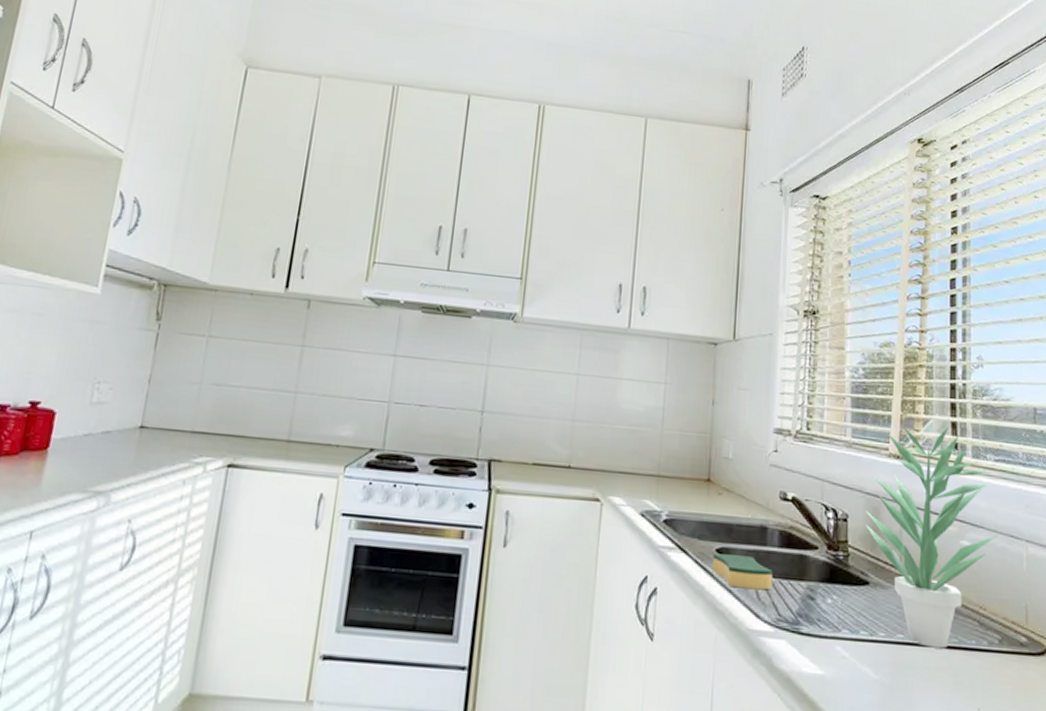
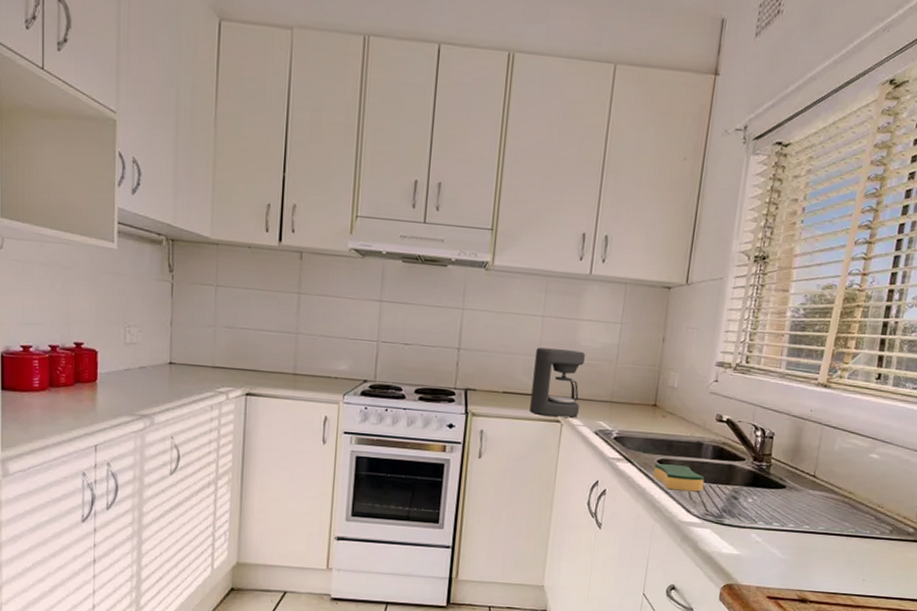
coffee maker: none [564,410,626,496] -> present [530,347,585,418]
potted plant: present [865,427,997,649] -> none [788,360,907,536]

